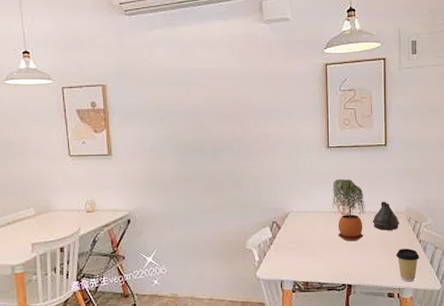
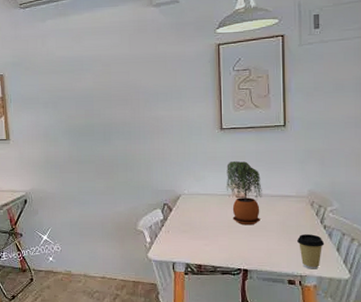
teapot: present [372,201,400,230] -> none [270,184,302,215]

